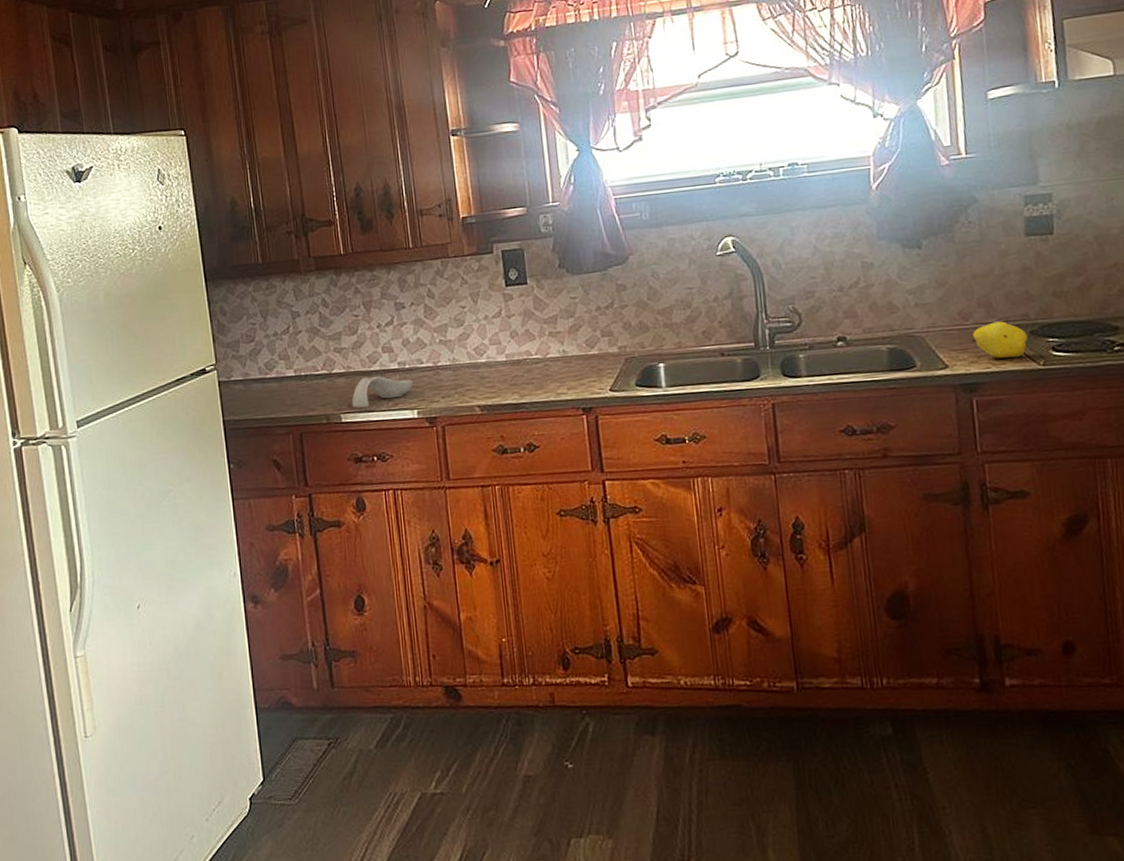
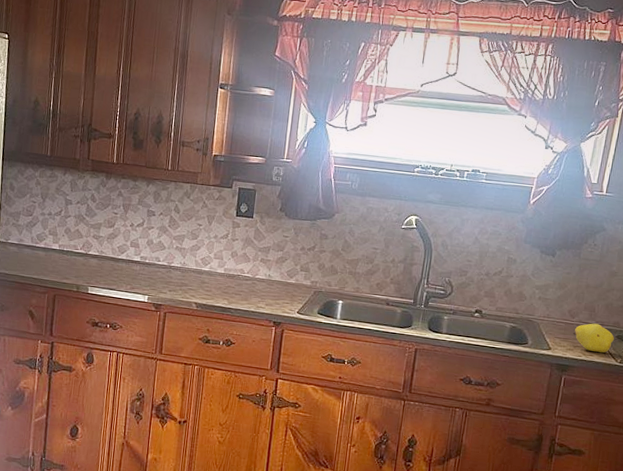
spoon rest: present [351,376,414,409] -> none [98,262,150,286]

